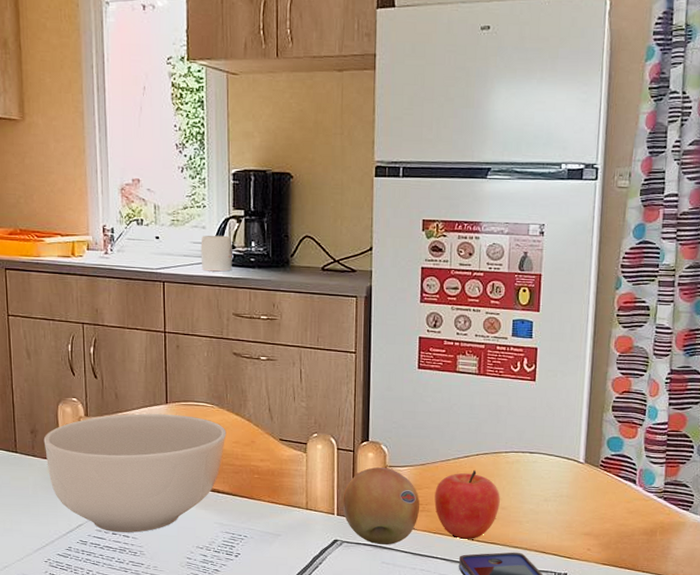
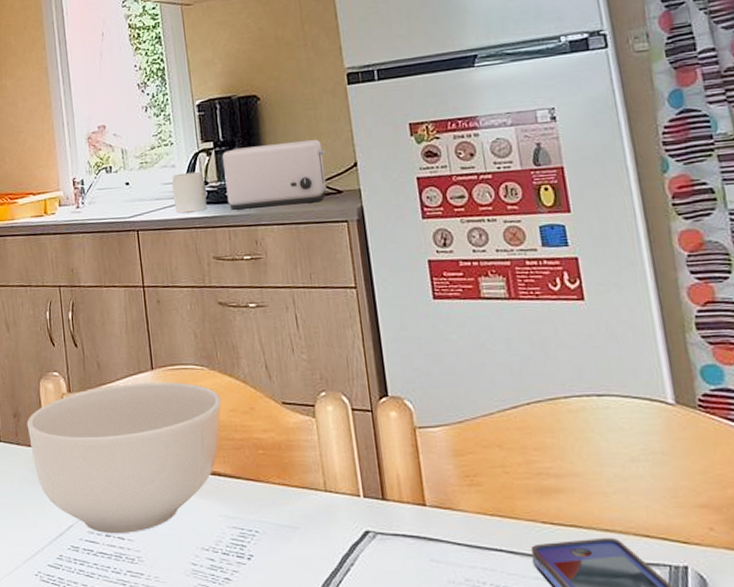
toaster: none [252,219,346,277] -> present [222,139,327,211]
fruit: present [342,467,420,545] -> none [367,430,467,536]
fruit: present [434,469,500,540] -> none [482,424,572,523]

